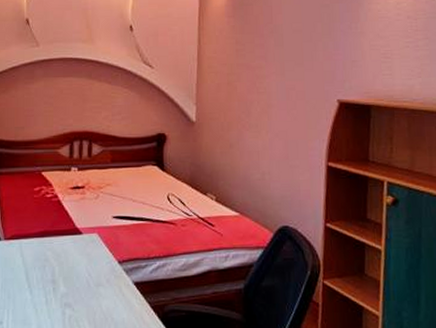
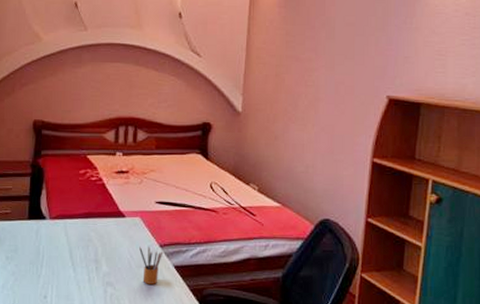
pencil box: none [98,263,121,303] -> present [139,246,162,284]

